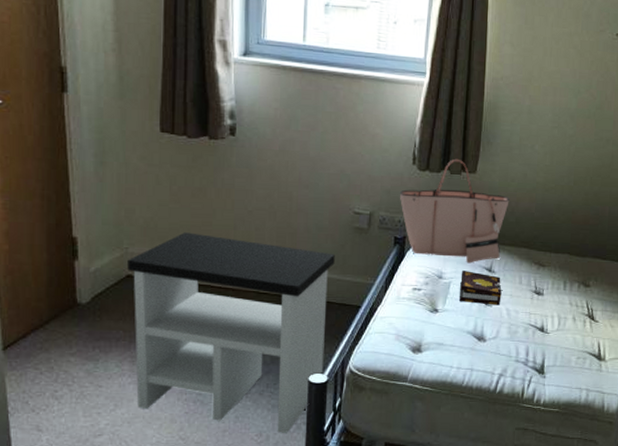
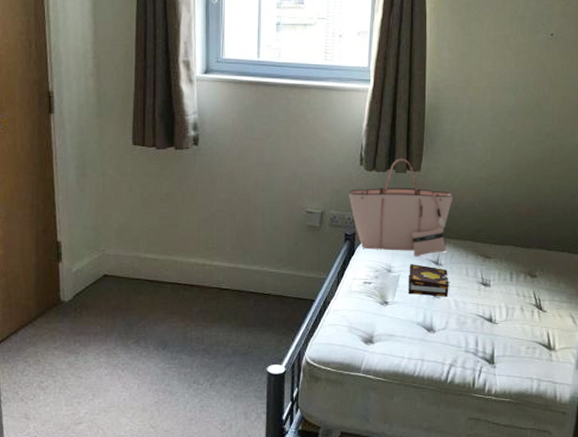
side table: present [127,232,335,434] -> none [104,234,290,423]

